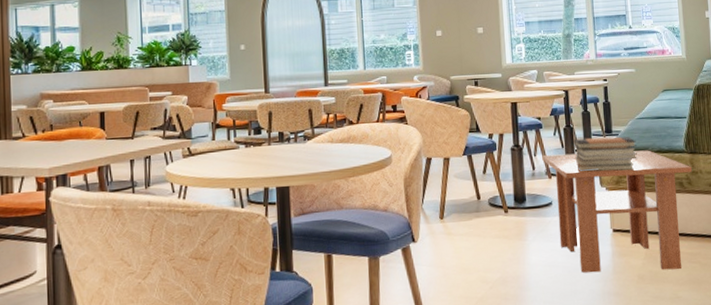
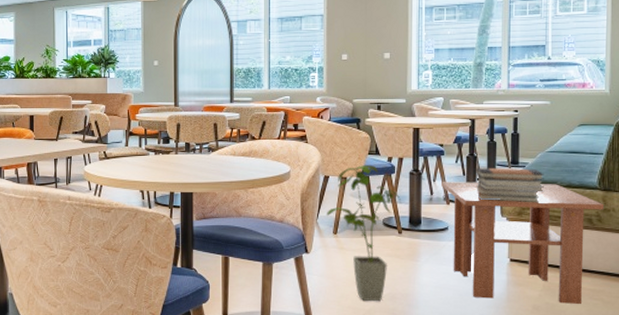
house plant: none [432,143,505,288] -> present [327,164,401,302]

